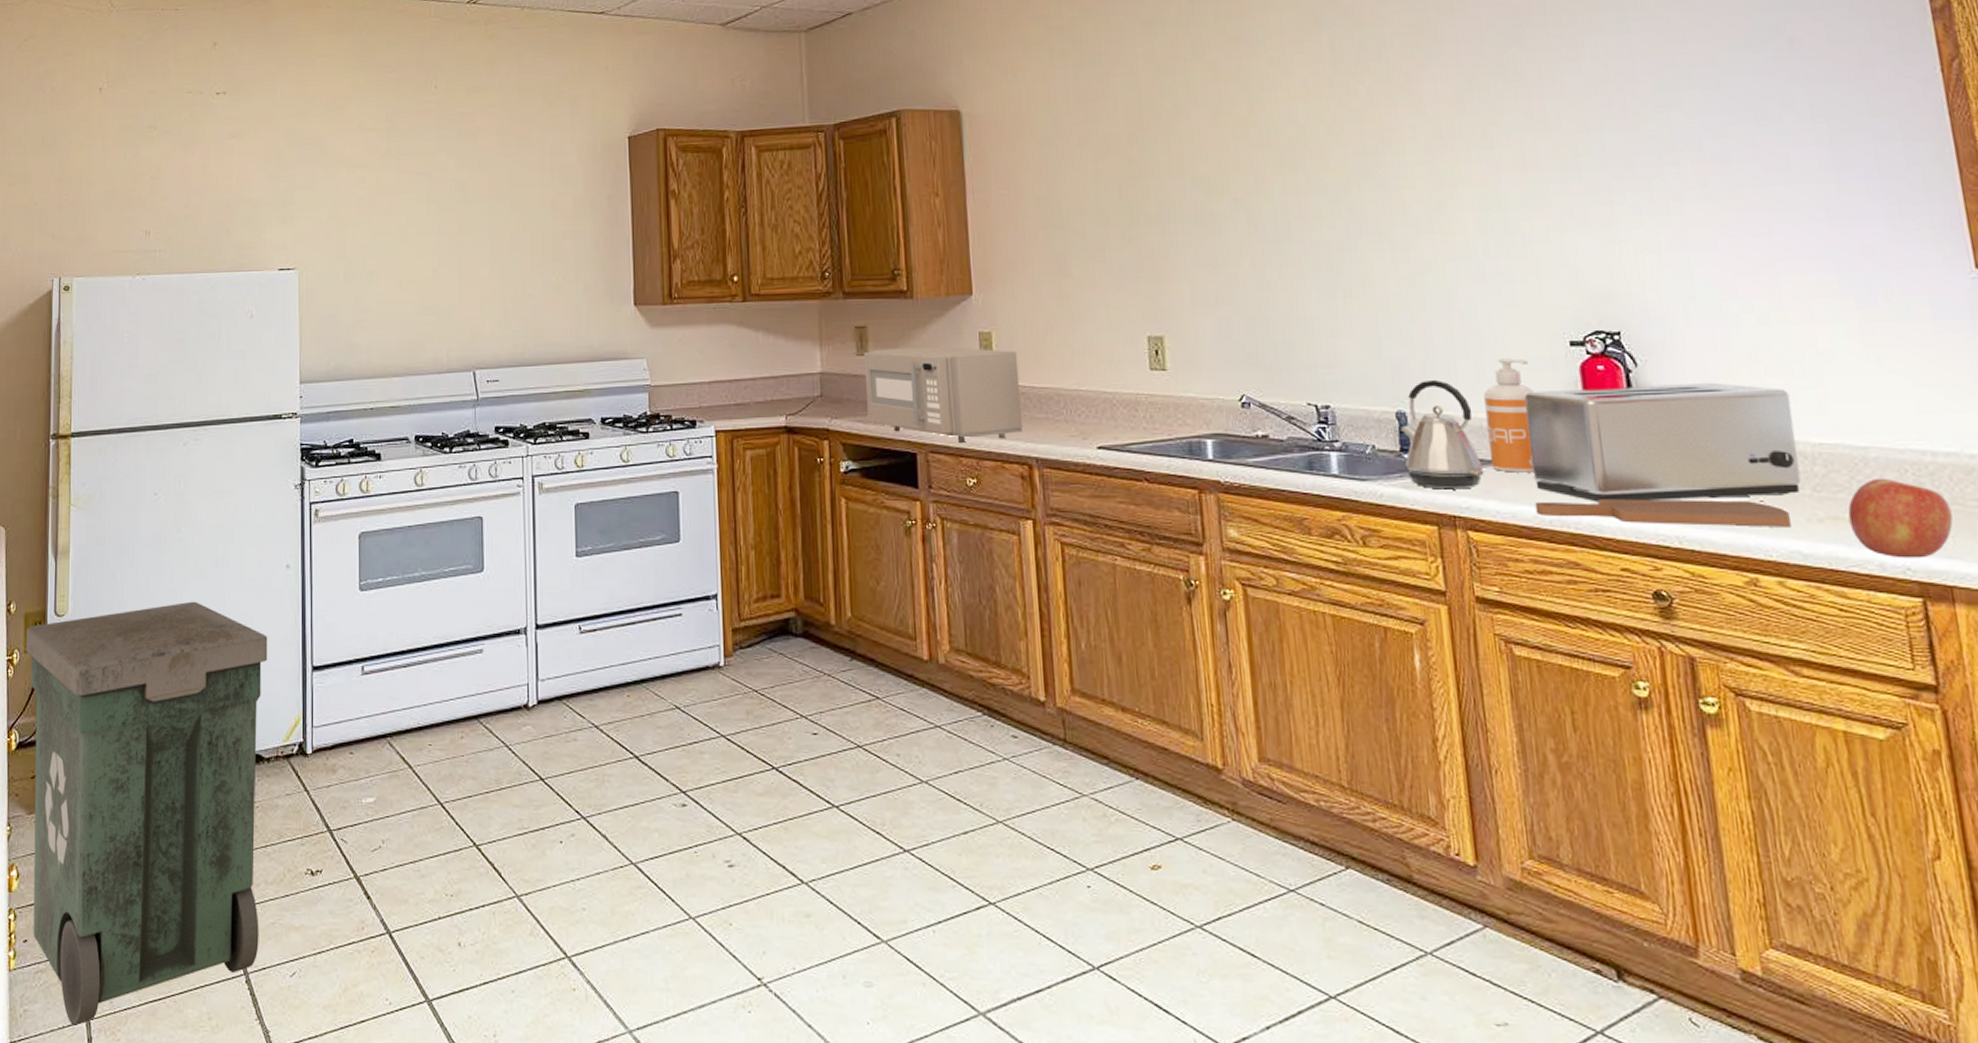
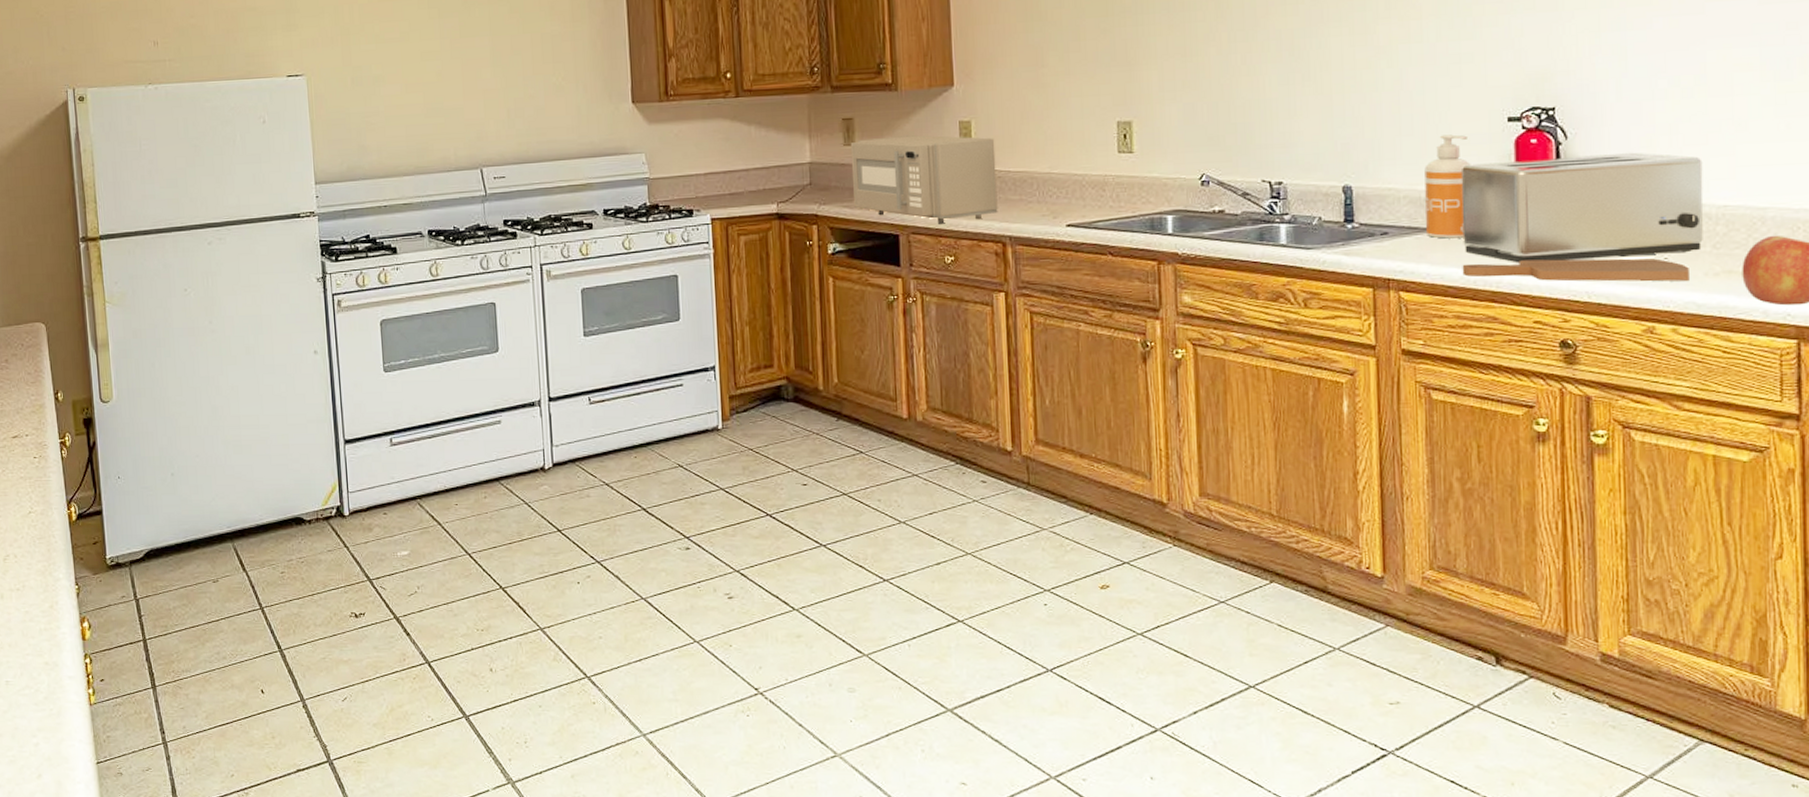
recycling bin: present [26,601,268,1025] -> none [75,385,313,747]
kettle: present [1400,379,1485,490] -> none [1346,155,1419,256]

